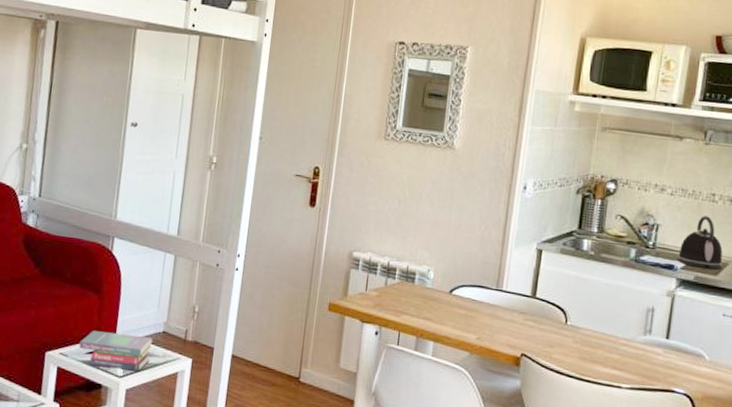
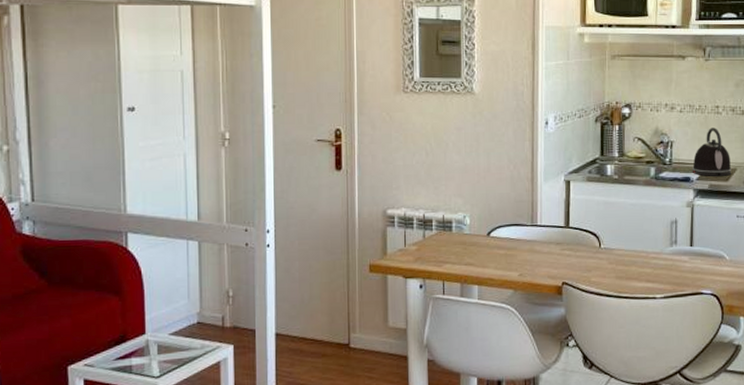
books: present [79,330,153,372] -> none [105,331,187,371]

